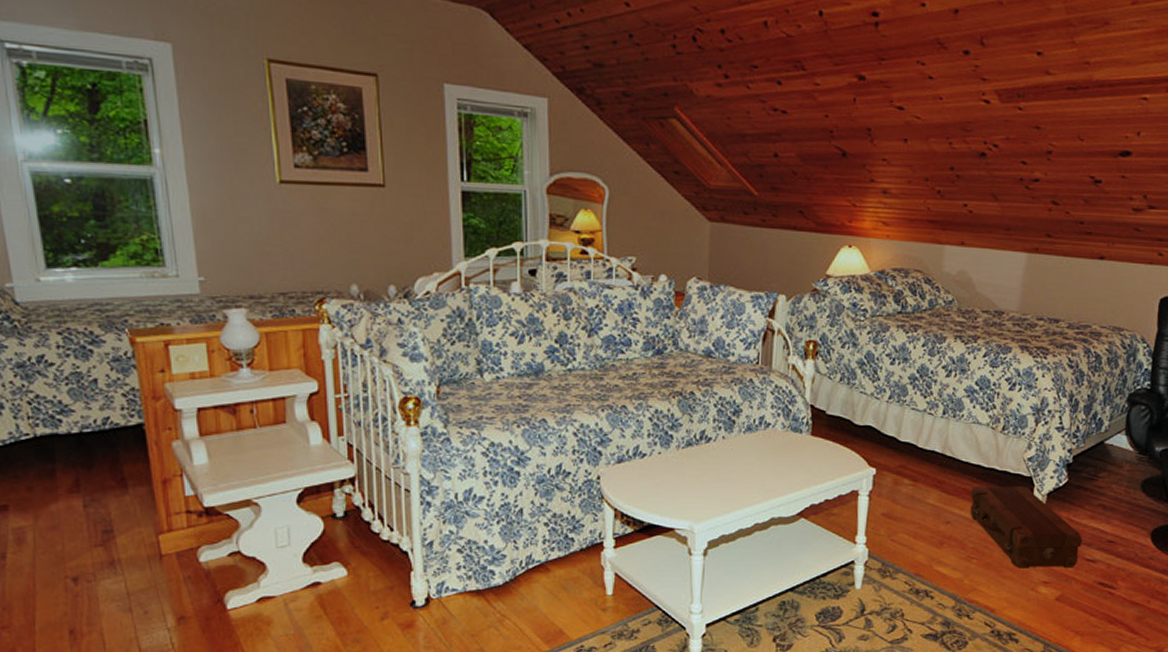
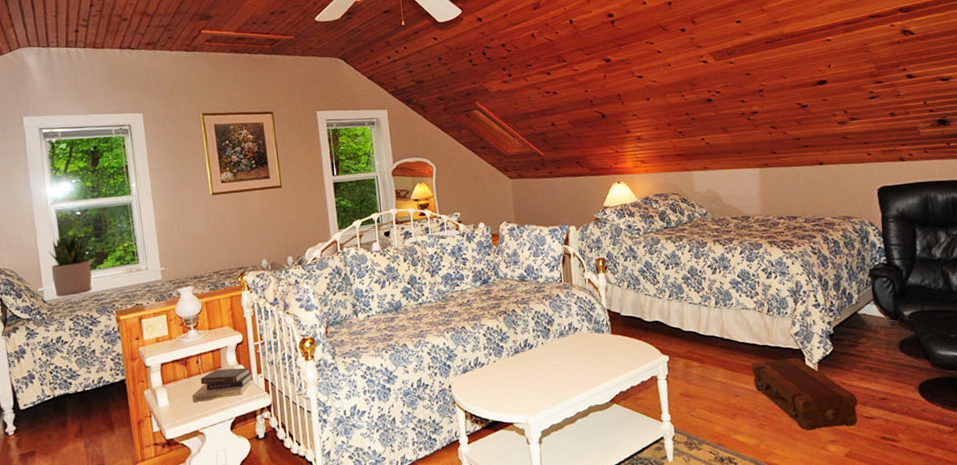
planter: none [20,208,92,300] -> present [48,232,92,297]
books: none [242,423,331,464] -> present [192,367,253,402]

